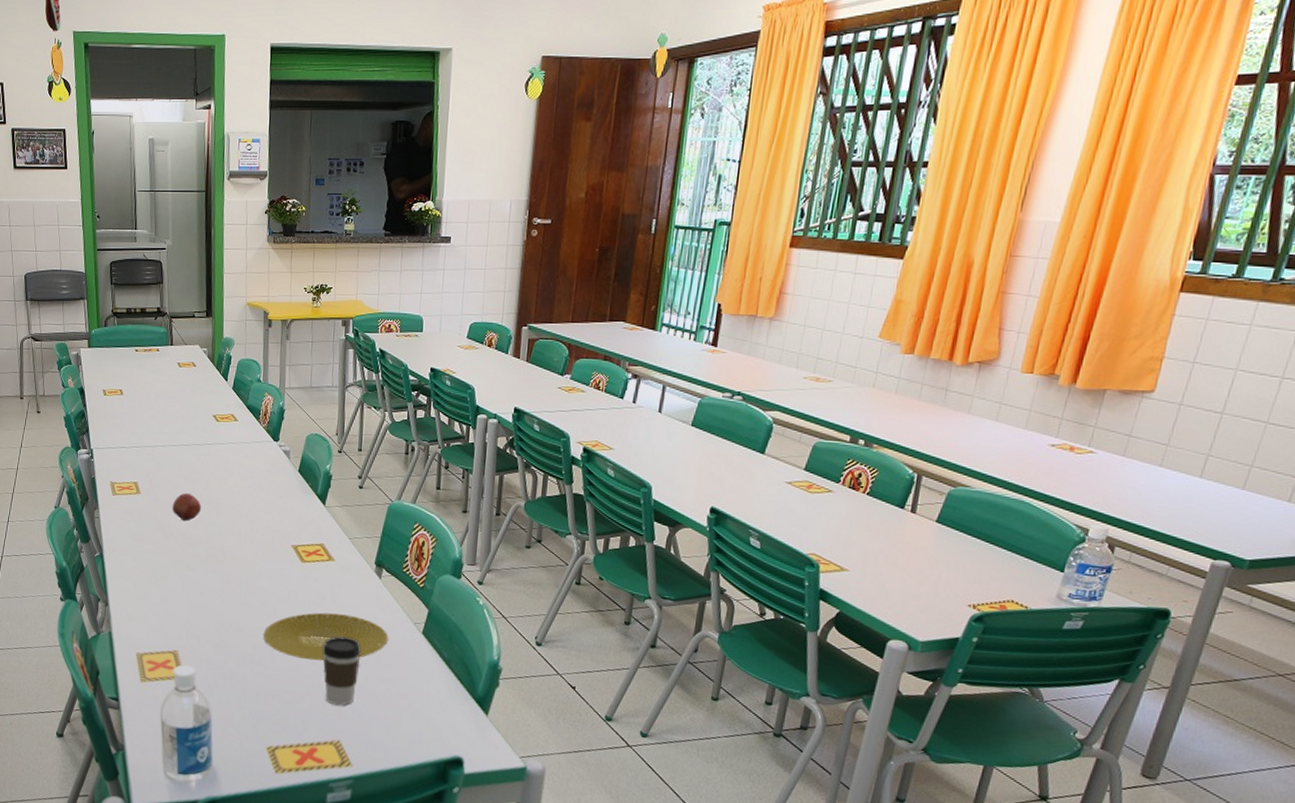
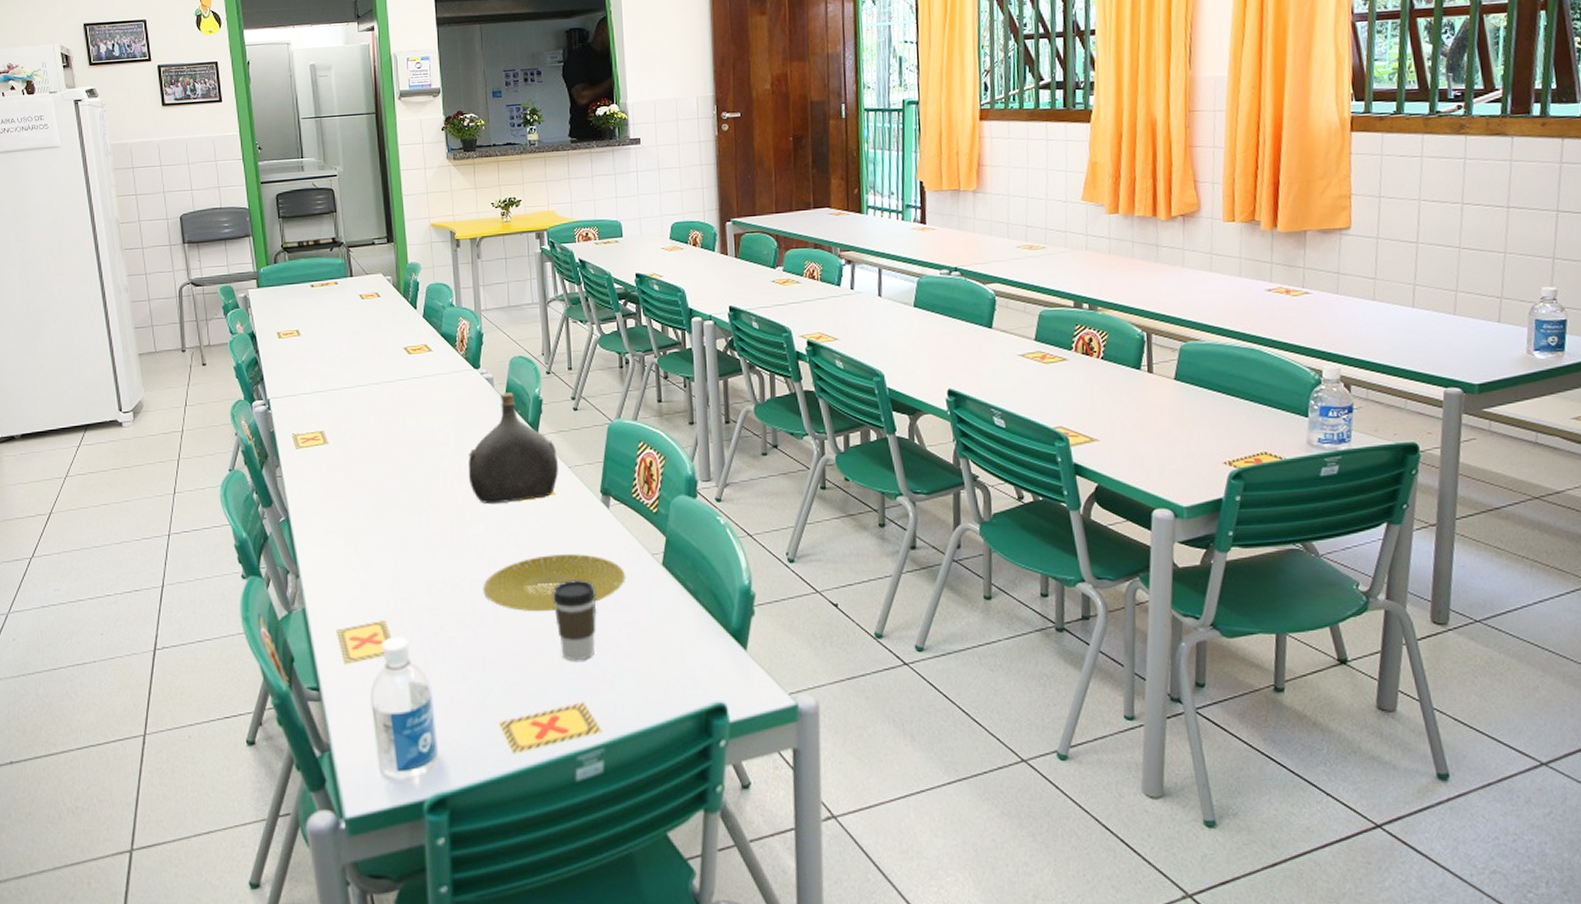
fruit: present [172,492,202,522] -> none [365,436,400,470]
water jug: none [259,465,340,564] -> present [468,392,558,505]

